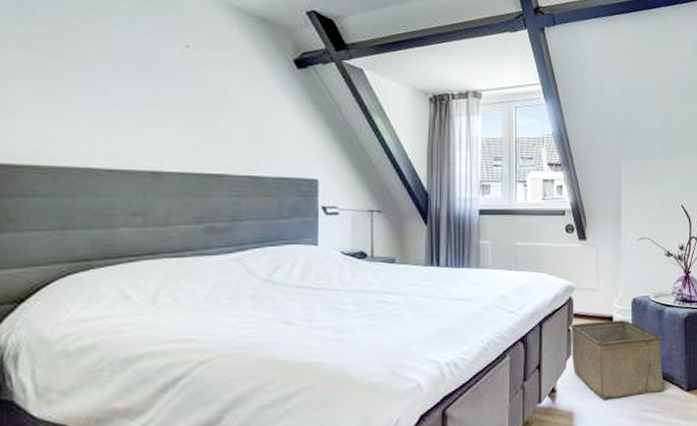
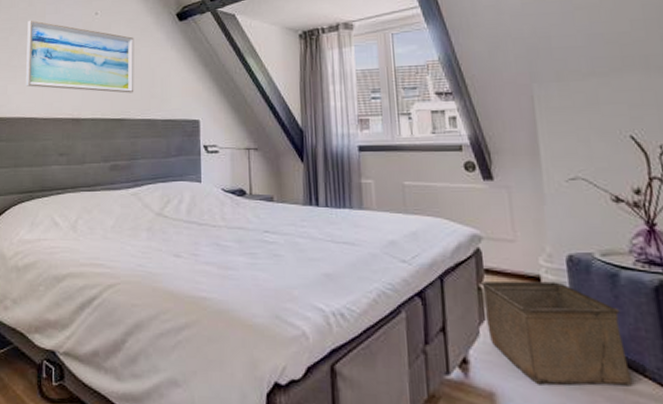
wall art: none [79,42,239,146] -> present [26,20,134,93]

